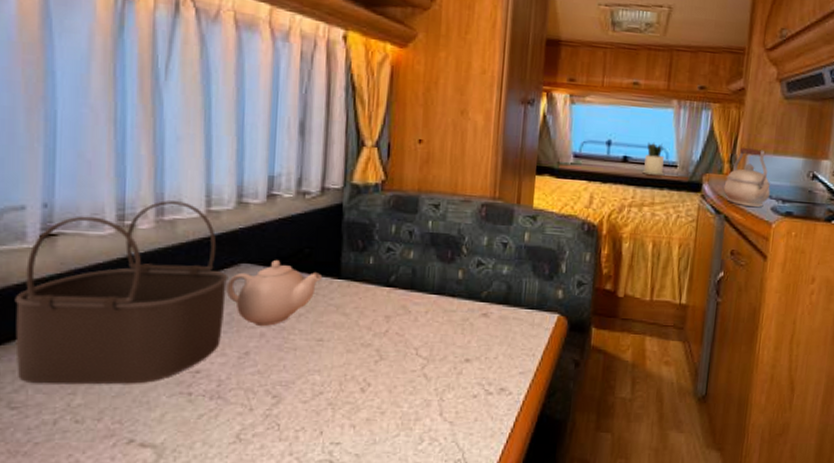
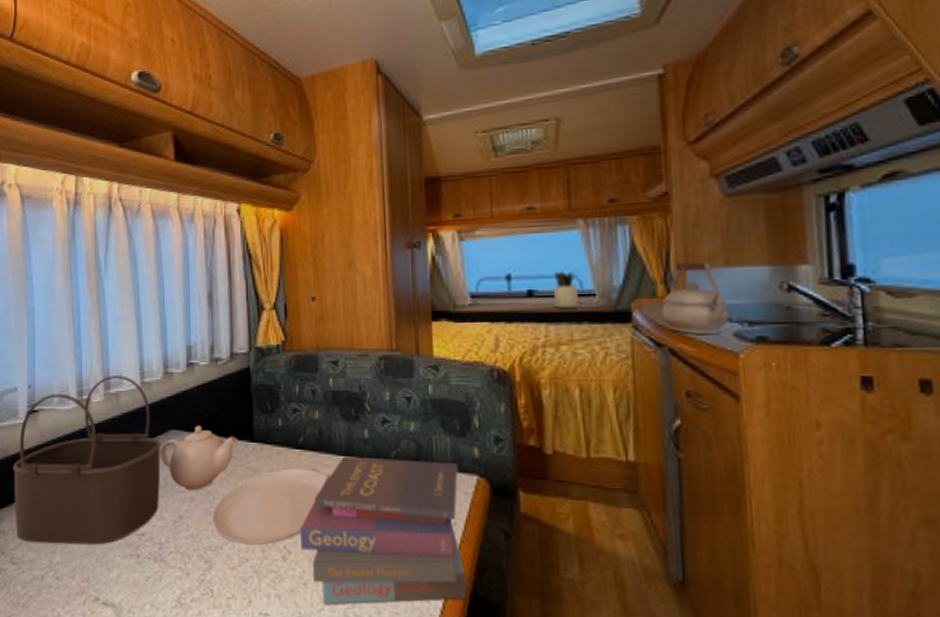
plate: none [285,305,416,379] -> present [212,468,327,545]
books: none [382,295,543,431] -> present [300,456,467,605]

